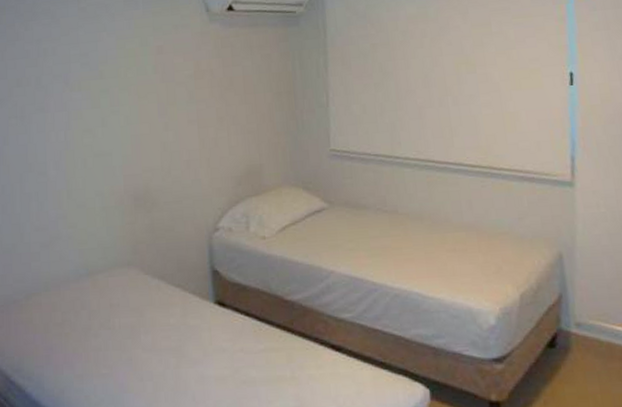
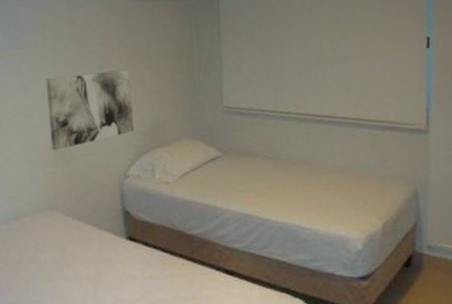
wall art: none [127,104,227,197] -> present [46,69,135,150]

